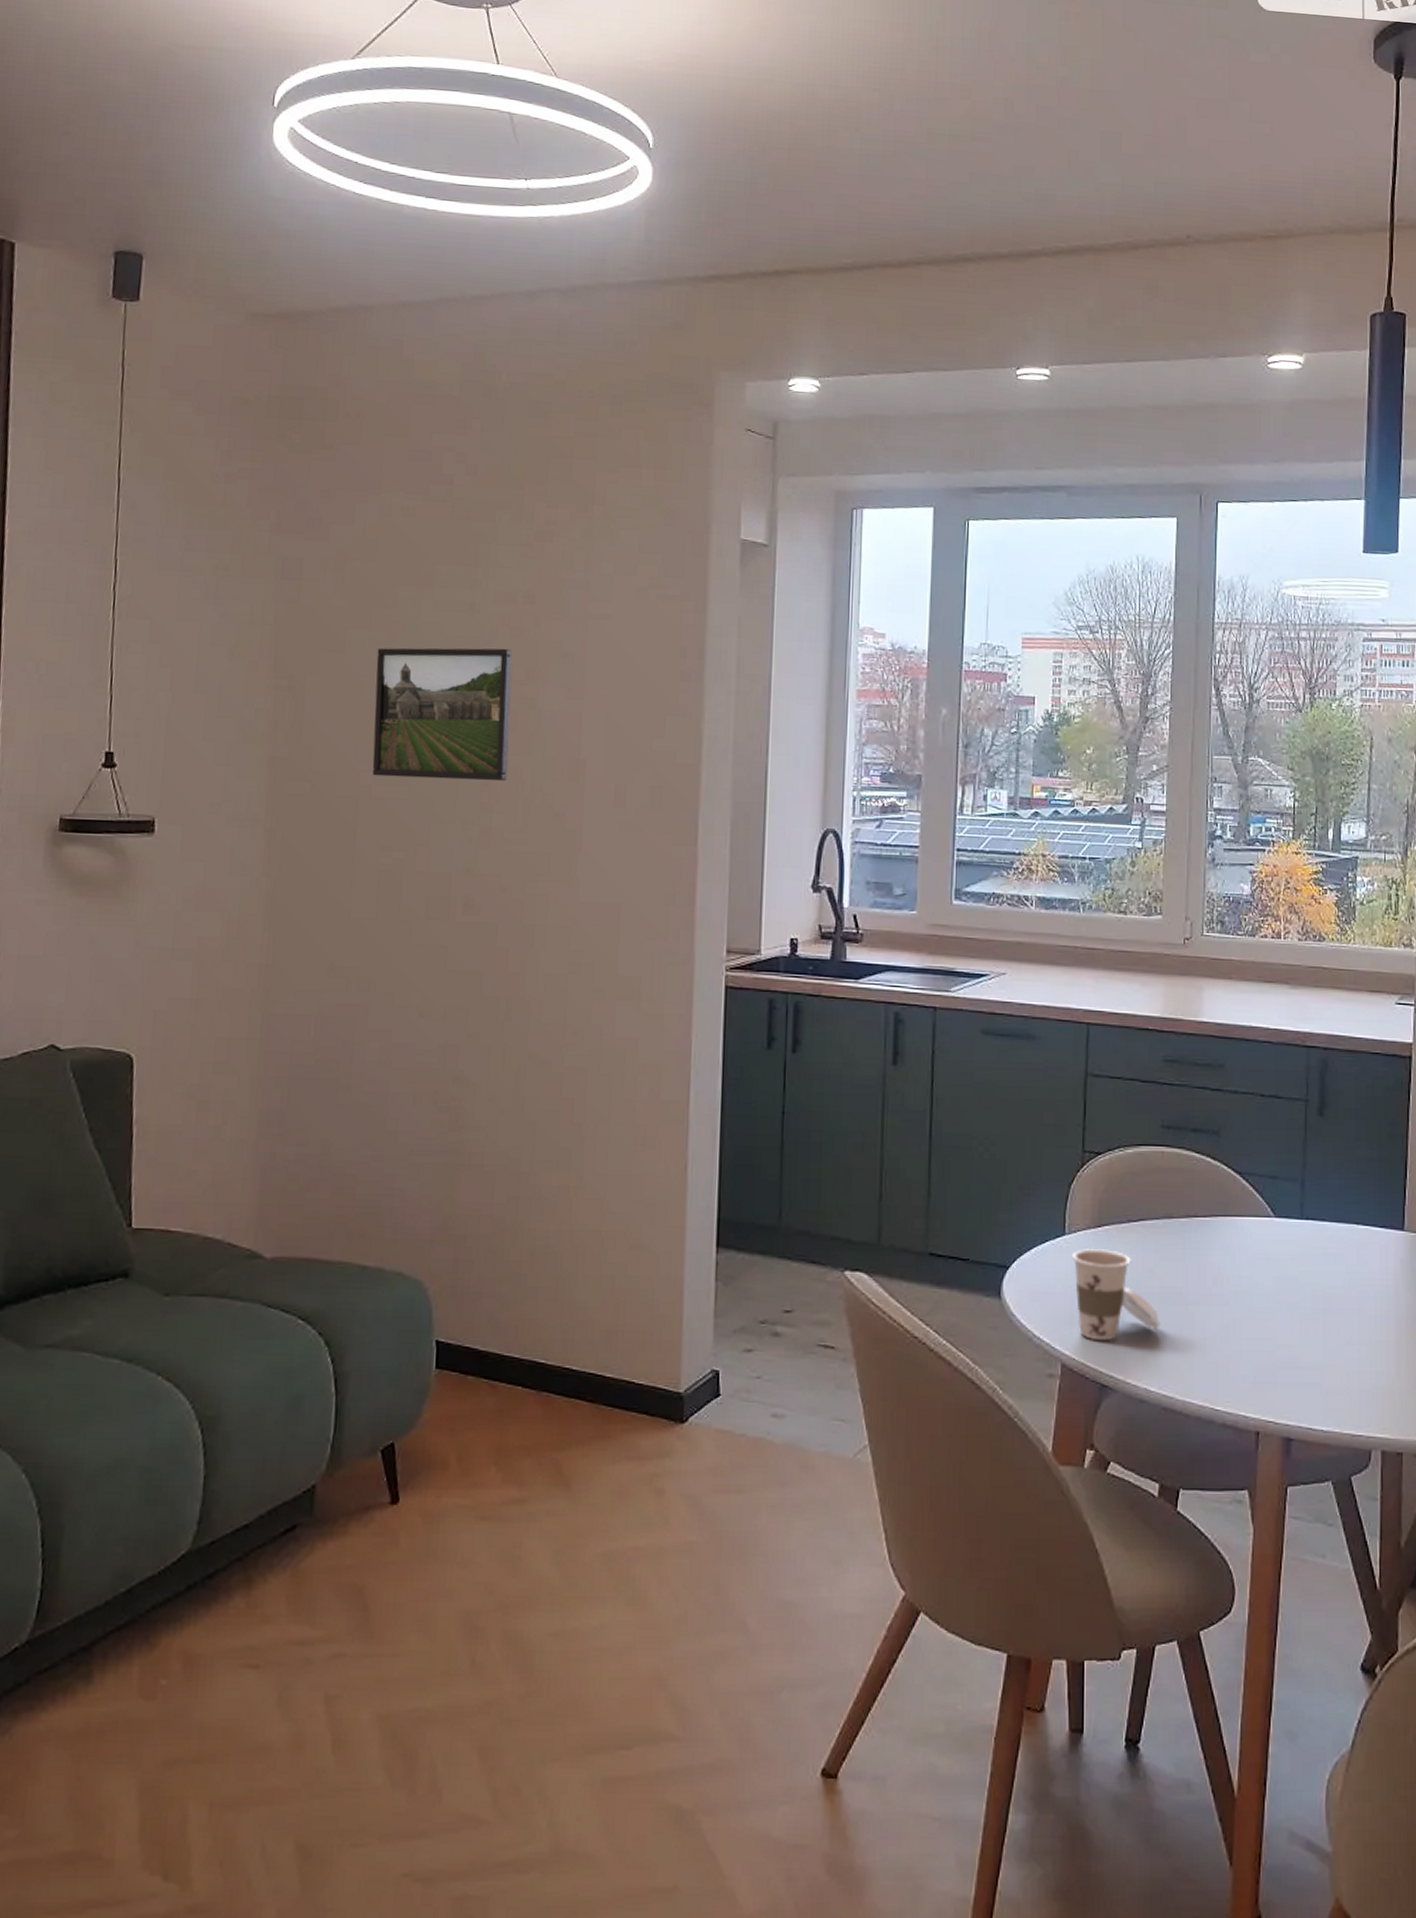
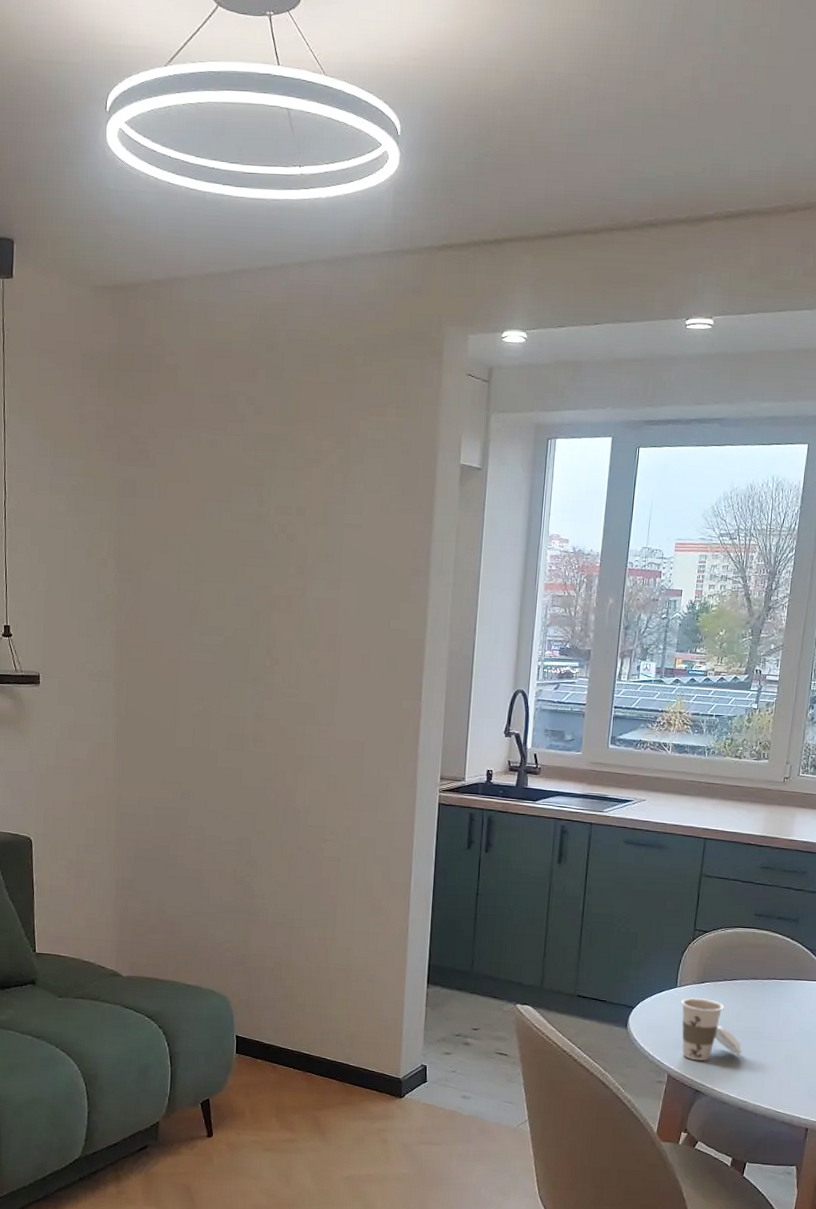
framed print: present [372,647,512,782] -> none [188,549,288,651]

